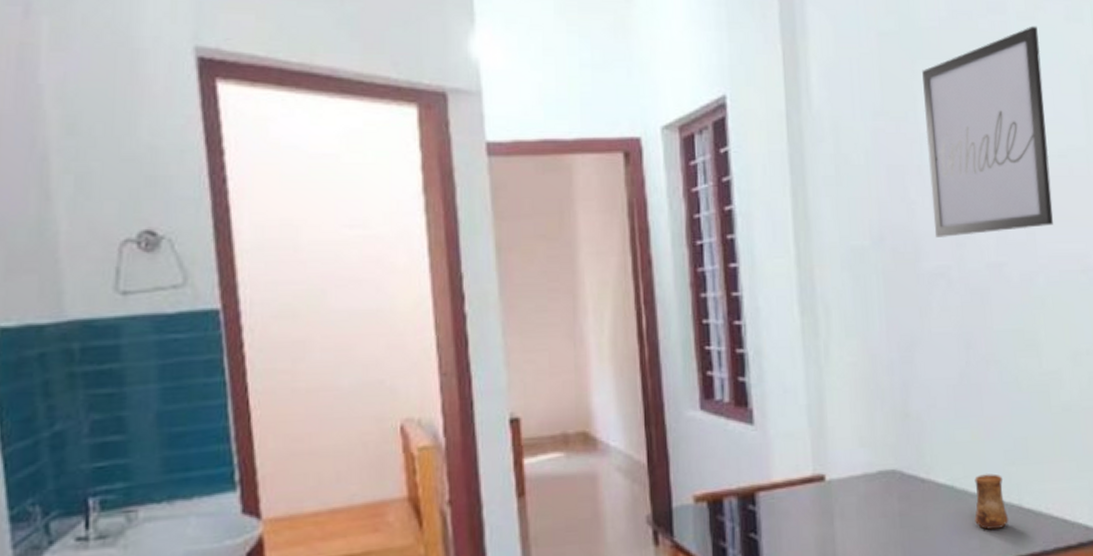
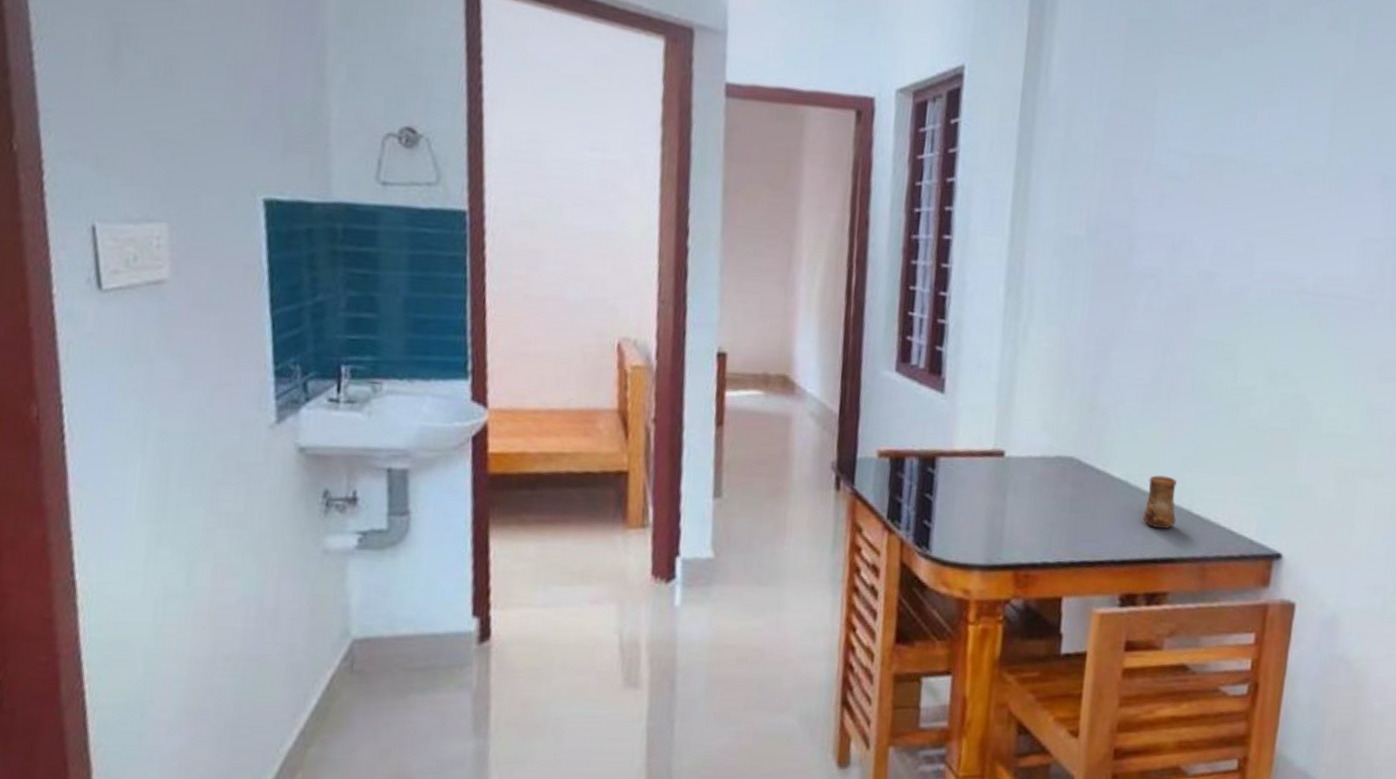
wall art: present [922,25,1053,237] -> none [1151,31,1297,243]

